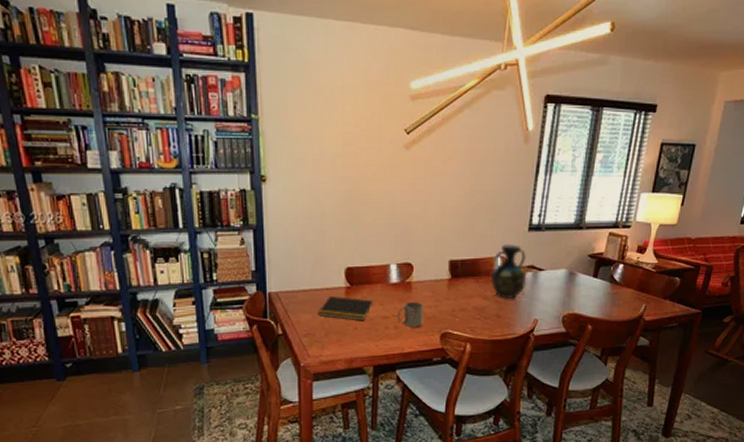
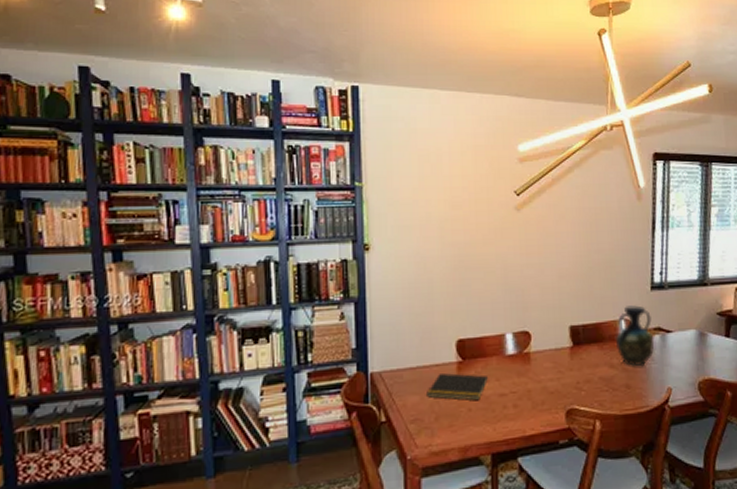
mug: present [398,301,423,327] -> none [516,374,545,405]

